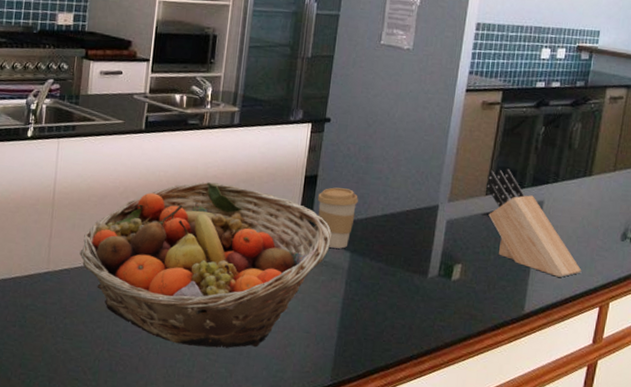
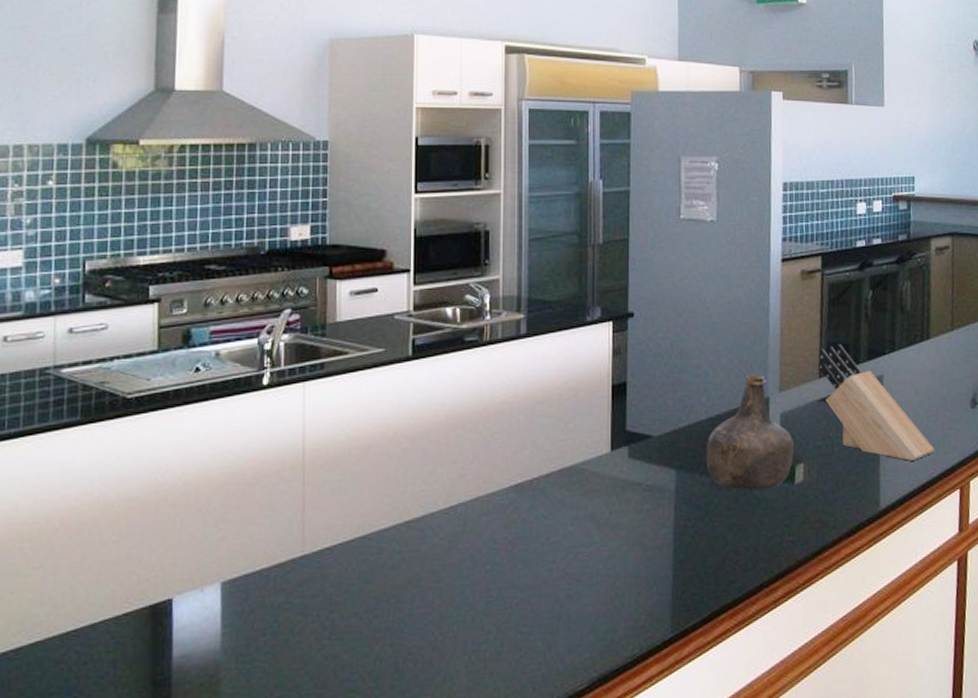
fruit basket: present [79,182,332,348] -> none [343,409,652,620]
coffee cup: present [317,187,358,249] -> none [629,393,677,467]
bottle: none [377,183,455,281] -> present [706,374,794,491]

